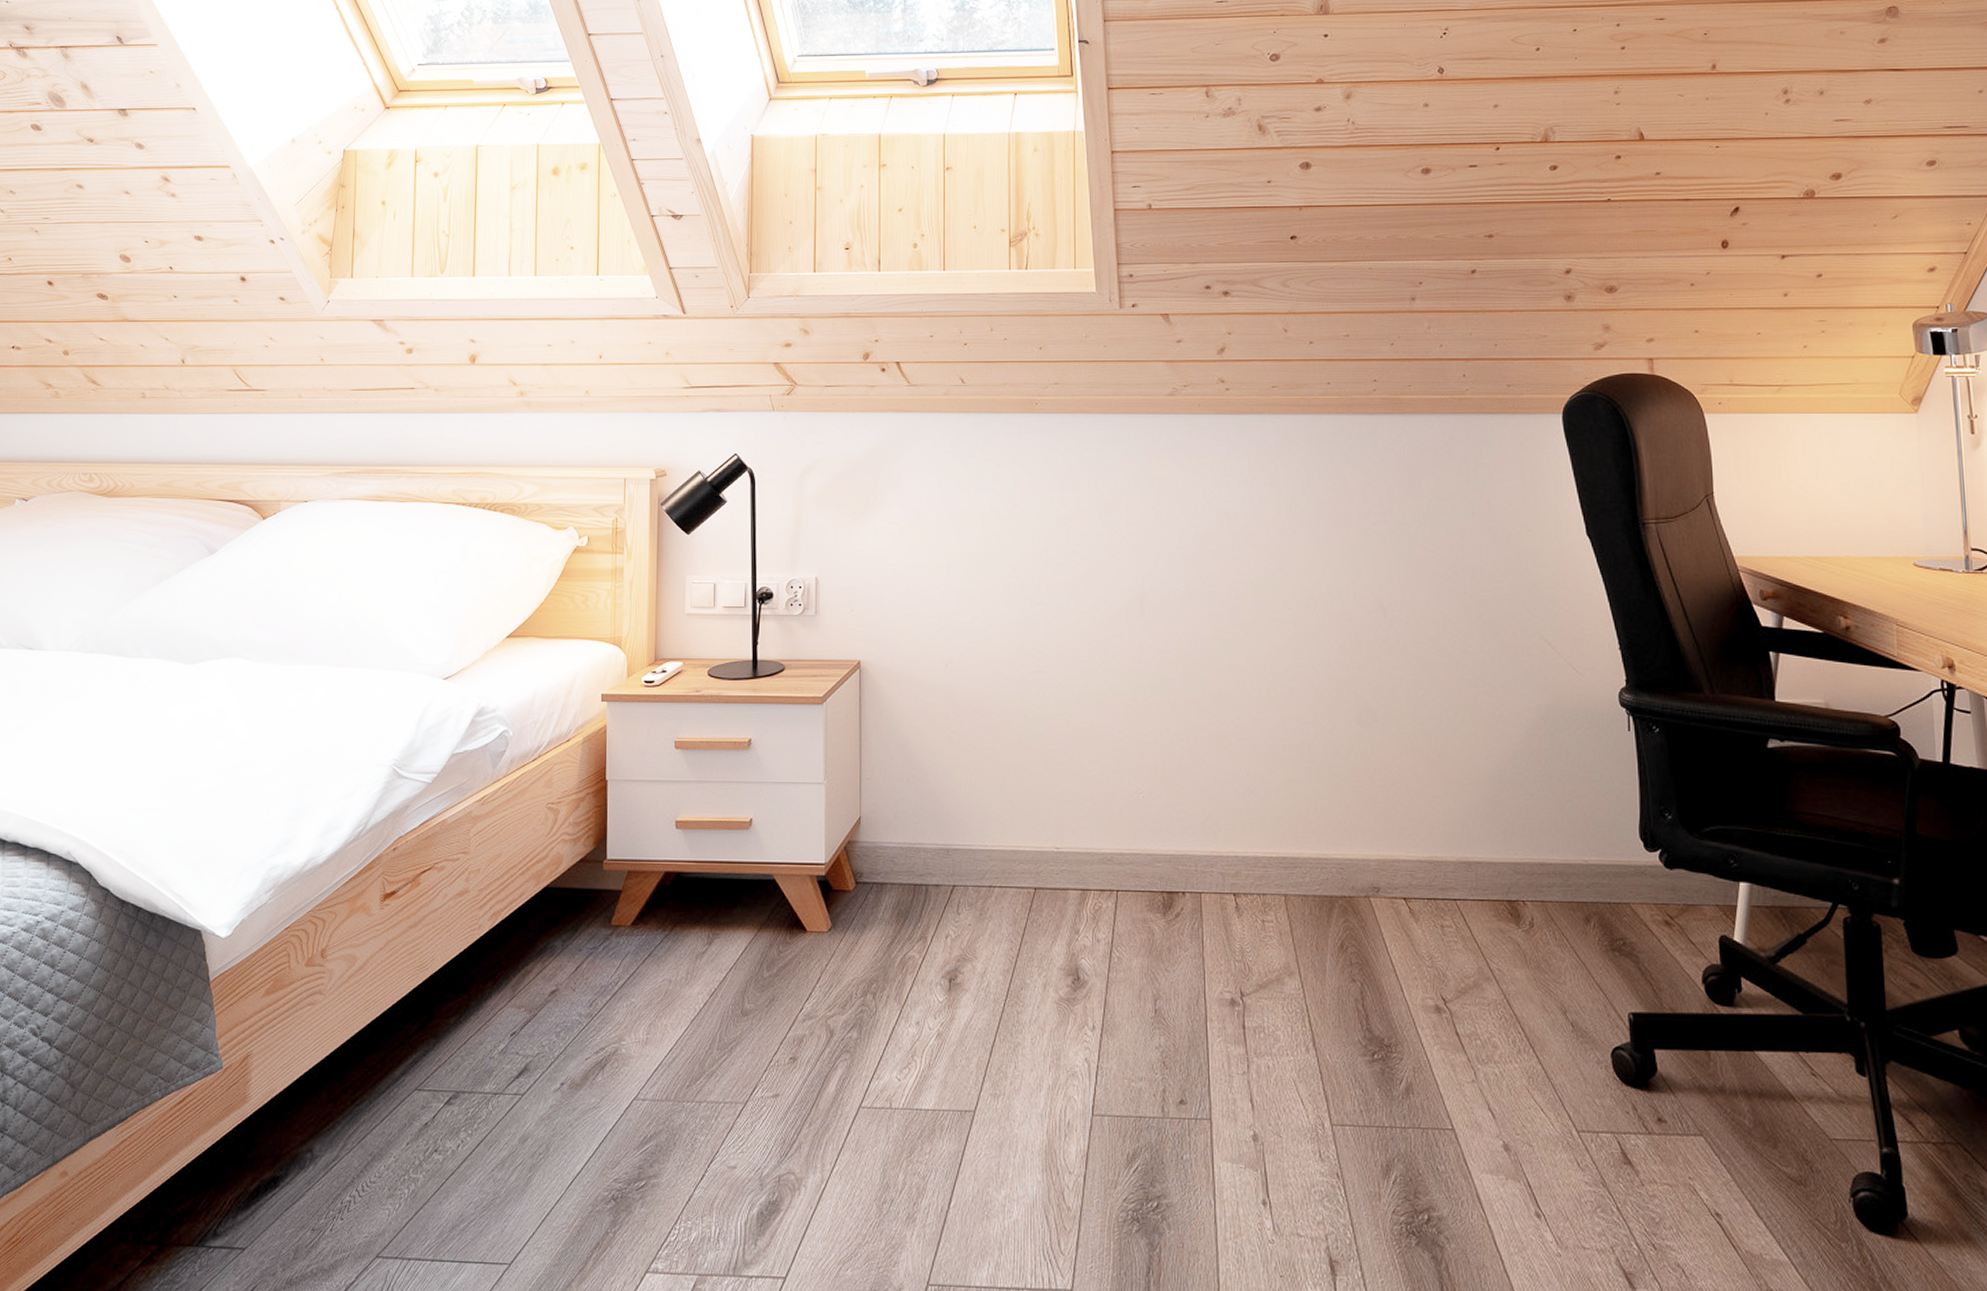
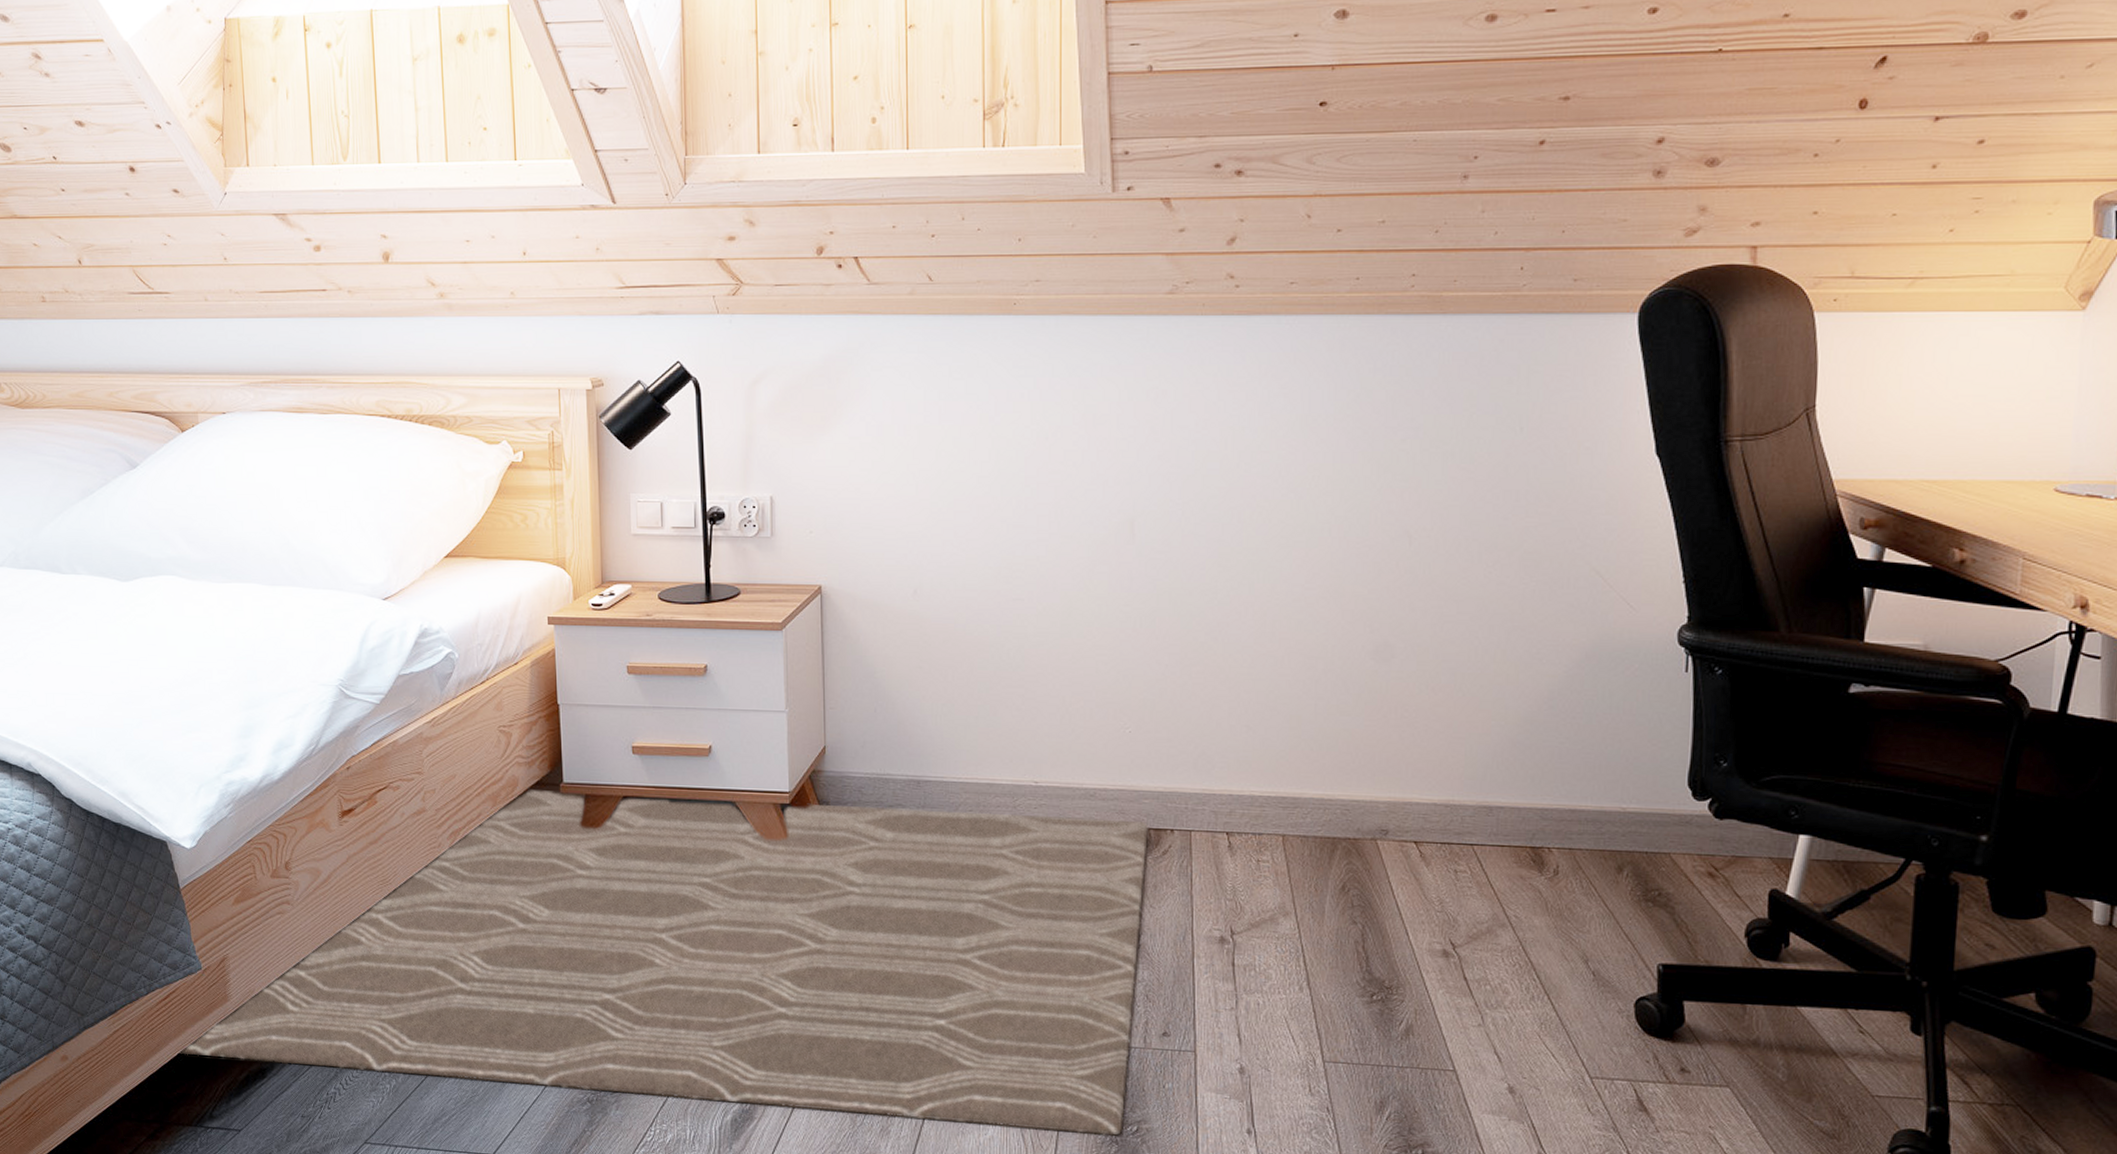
rug: none [188,867,1163,1213] -> present [178,790,1150,1136]

